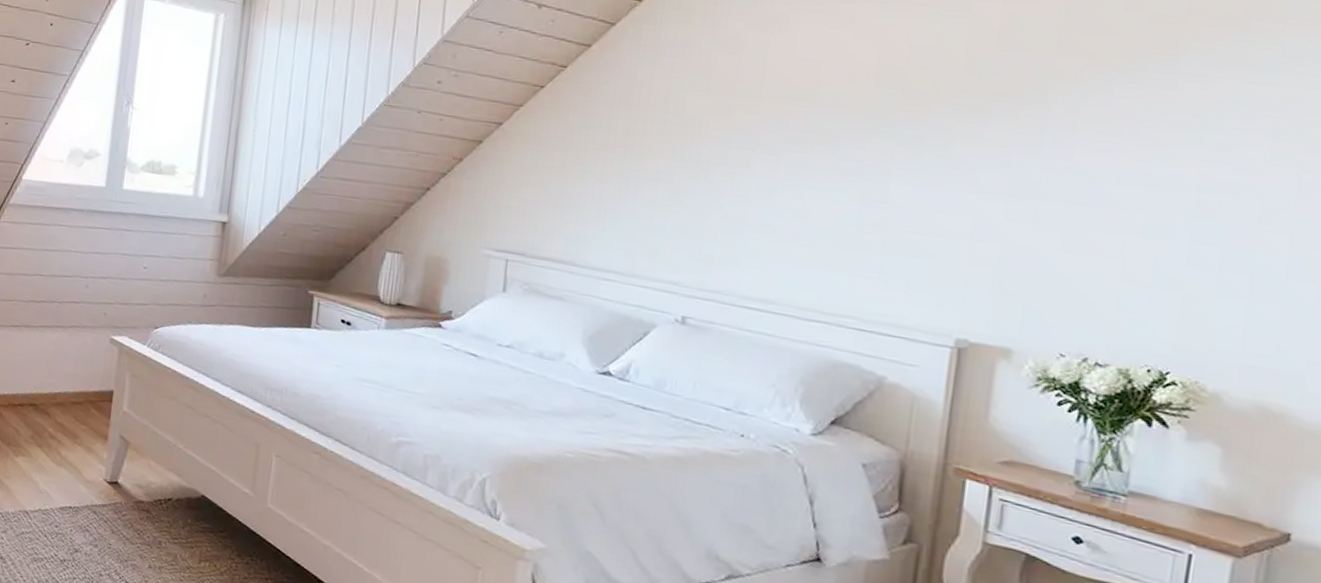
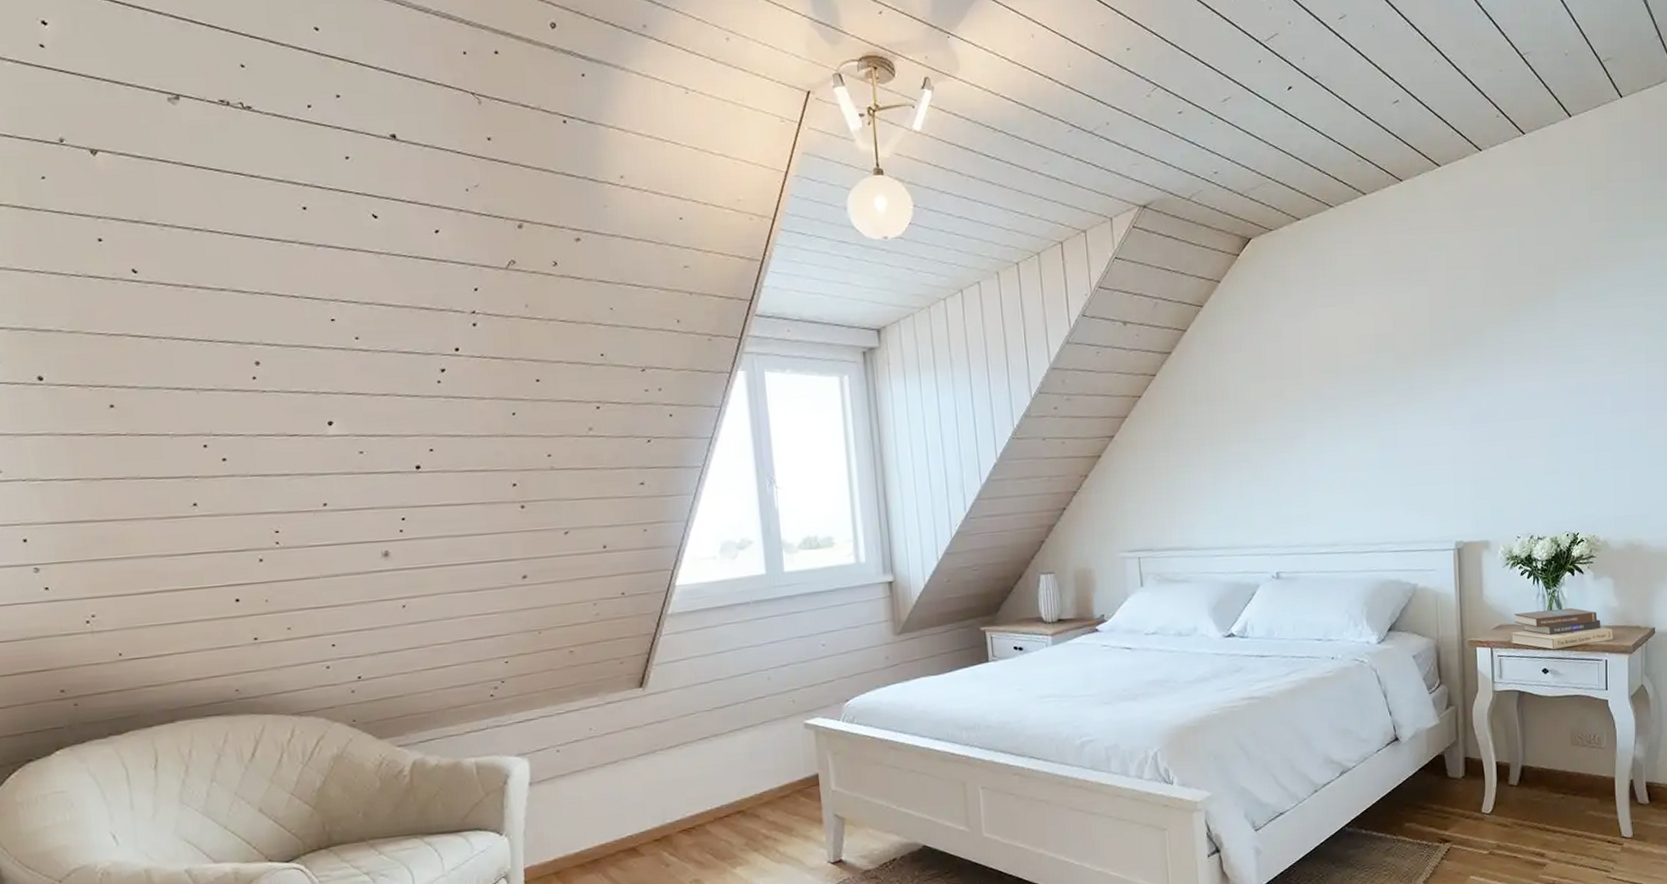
books: none [1025,452,1210,530] -> present [1510,607,1613,650]

